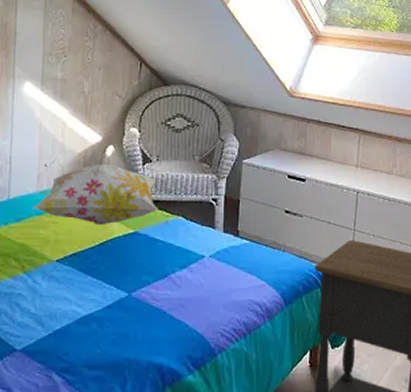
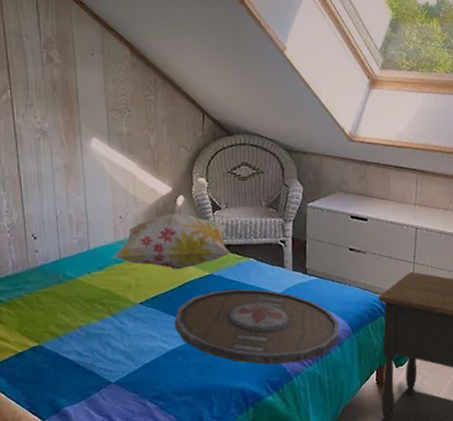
serving tray: none [91,250,271,338] -> present [174,289,340,365]

